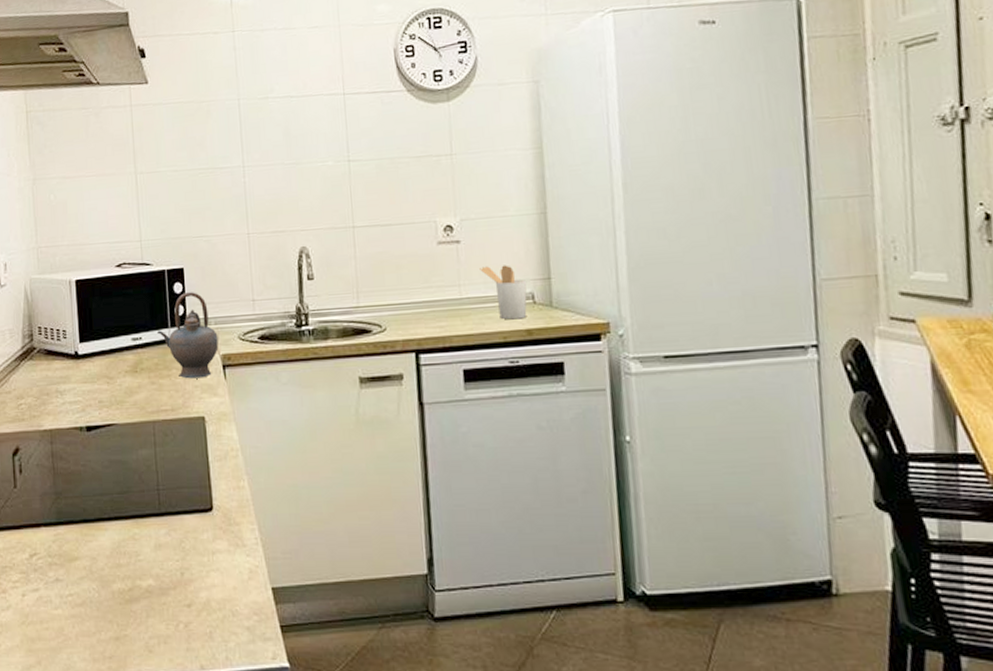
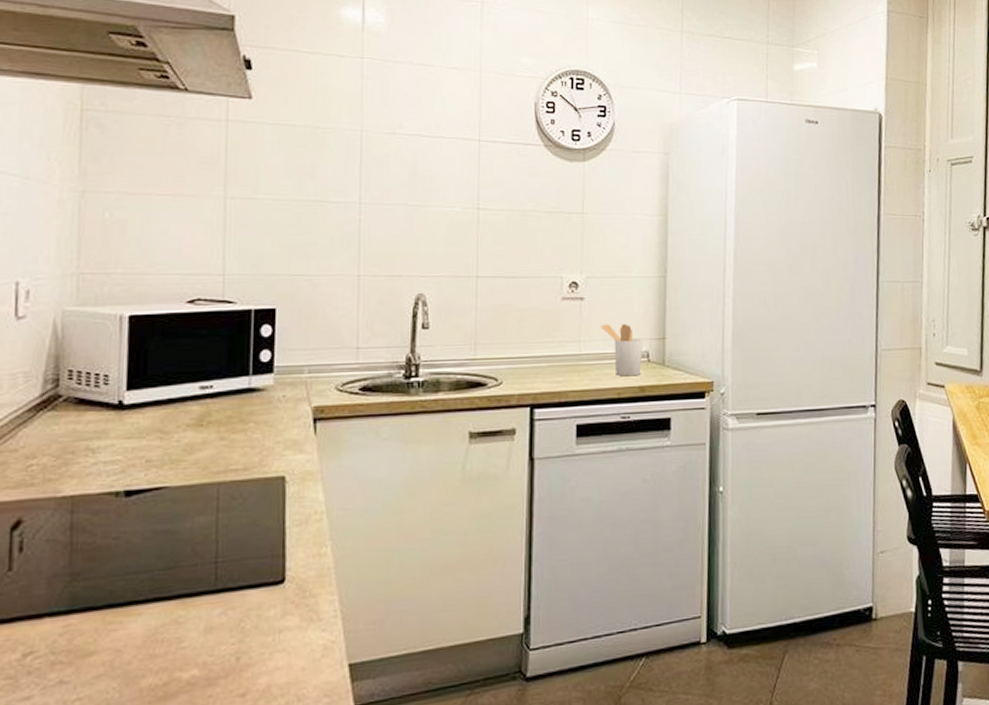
teapot: present [157,292,219,379] -> none [234,336,311,434]

